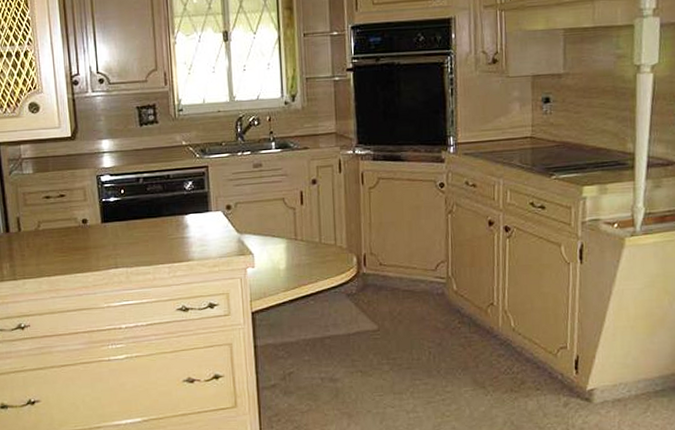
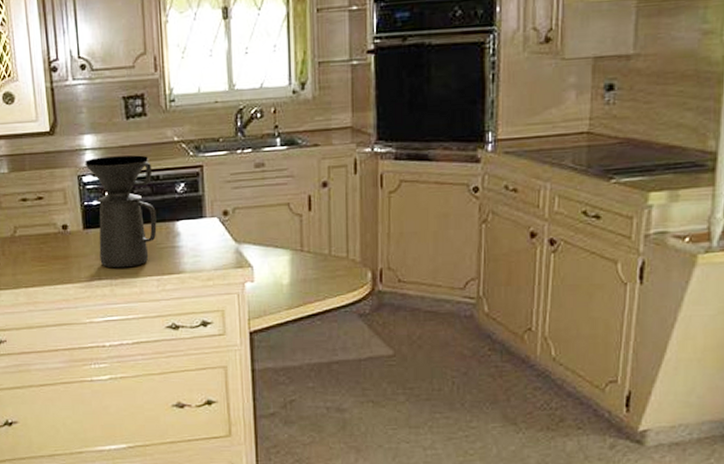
coffee maker: none [103,157,168,258] -> present [85,155,157,268]

